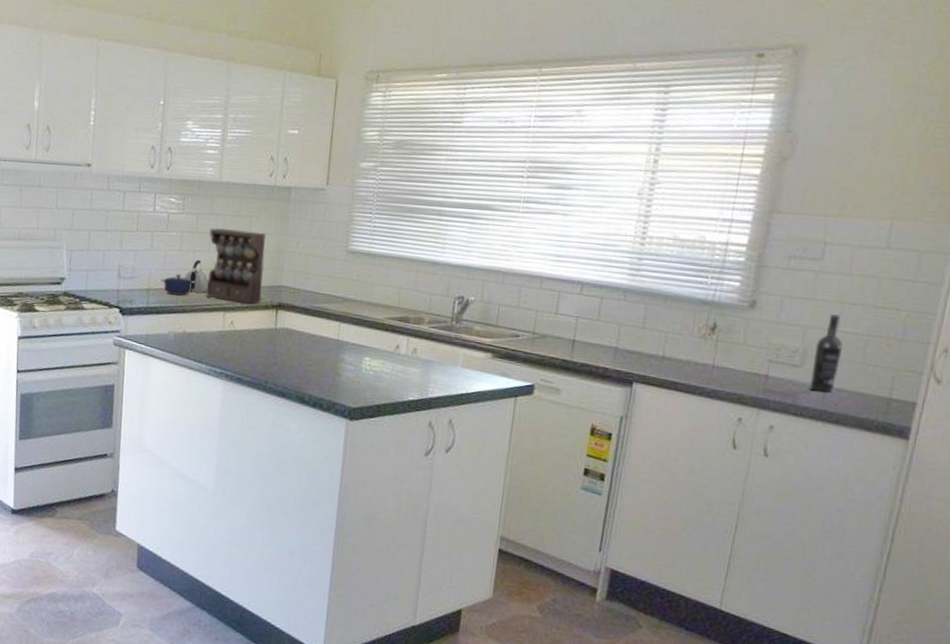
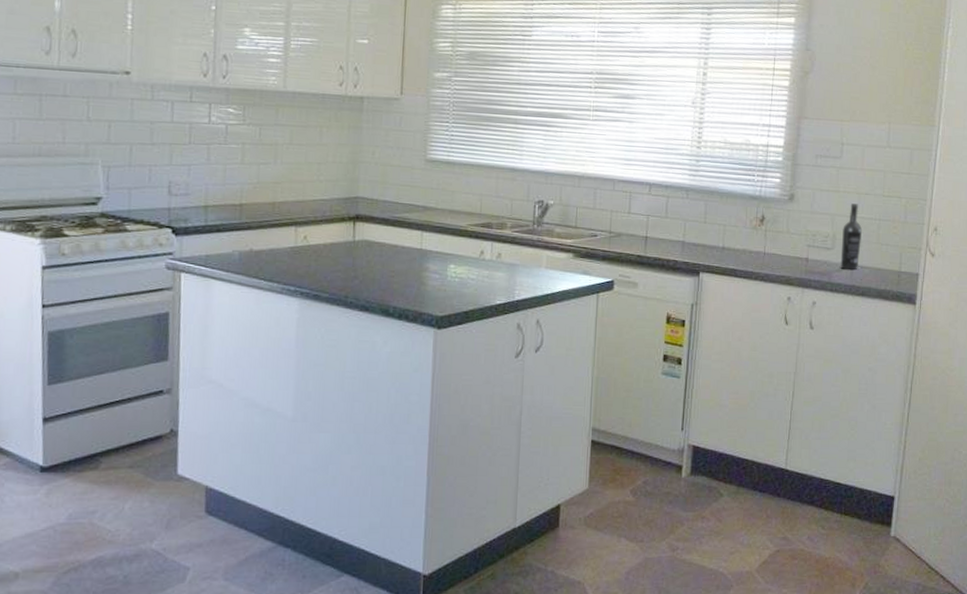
cooking pot: present [161,274,195,296] -> none [220,189,261,212]
kettle: present [185,259,209,294] -> none [249,172,277,209]
spice rack: present [206,227,266,304] -> none [274,138,339,218]

